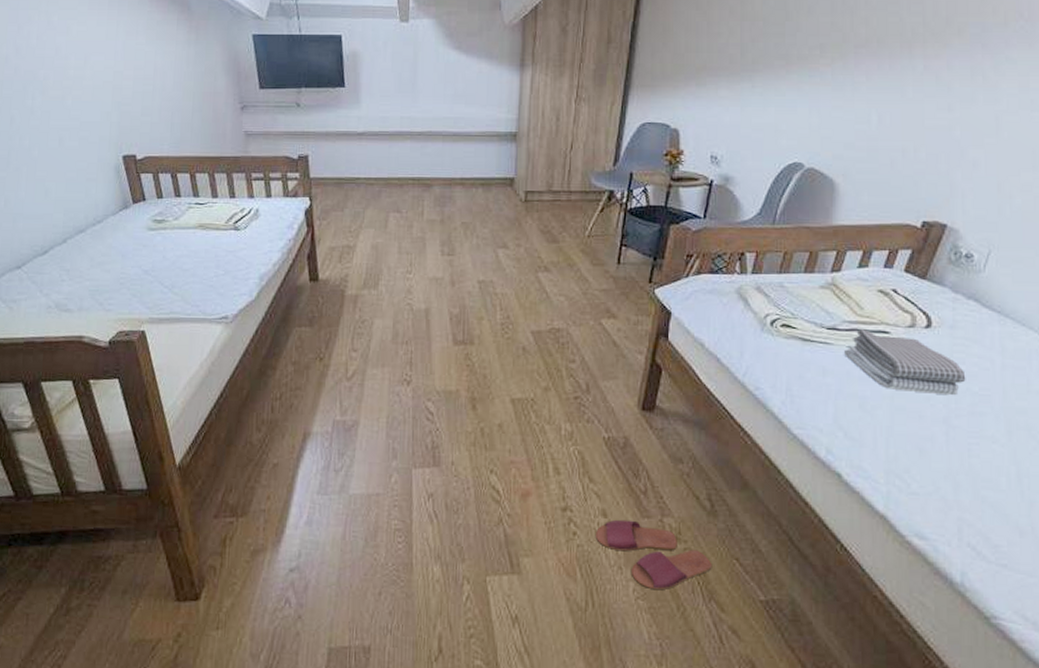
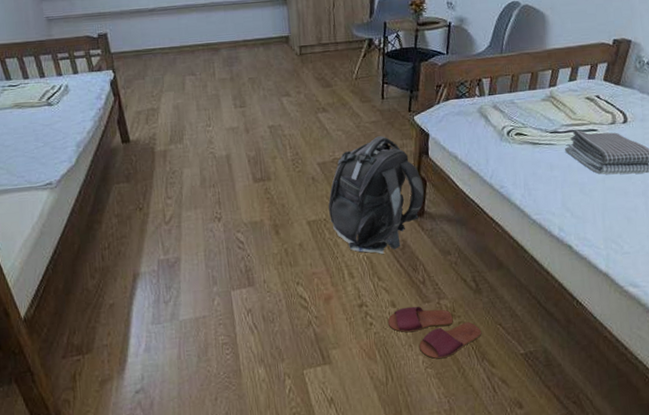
backpack: none [537,308,658,450] -> present [328,136,425,254]

